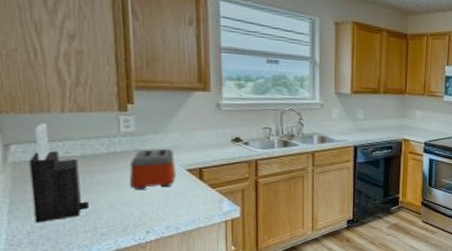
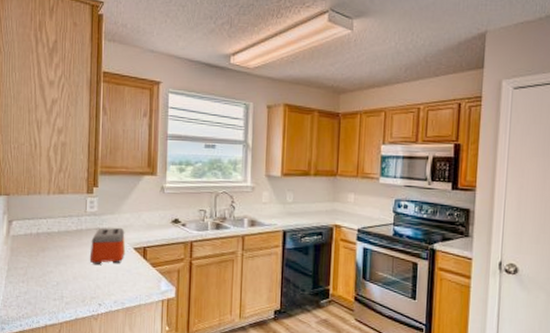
knife block: present [29,123,89,223] -> none [22,203,59,289]

